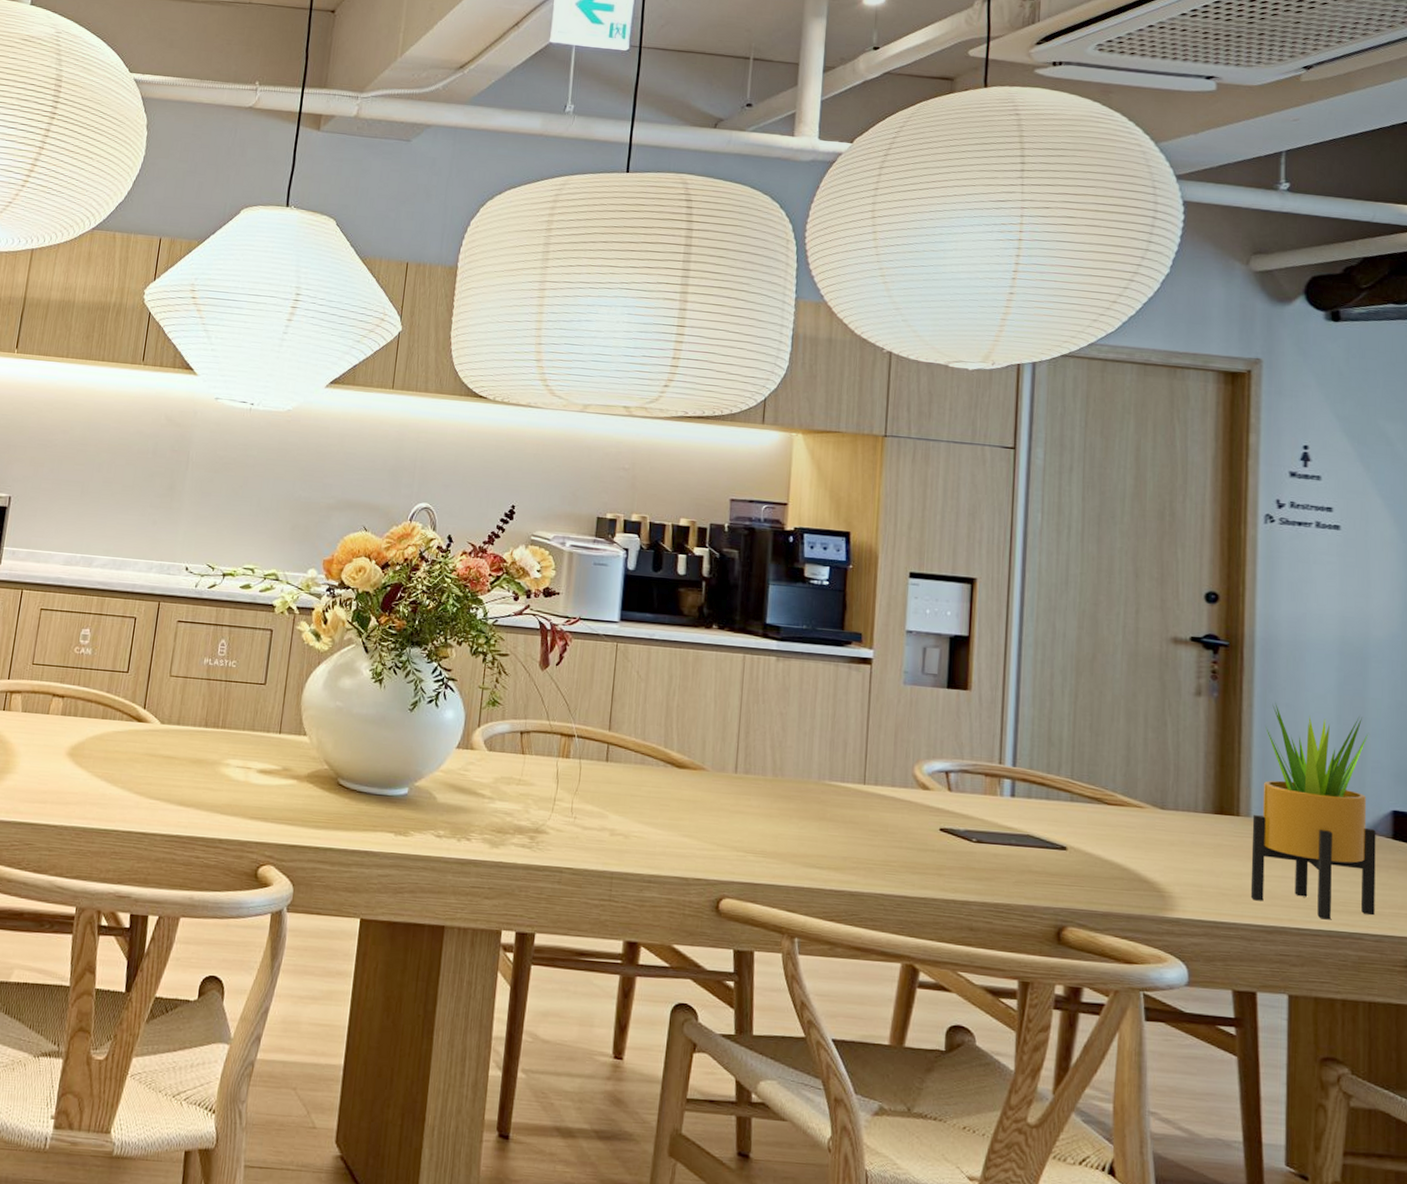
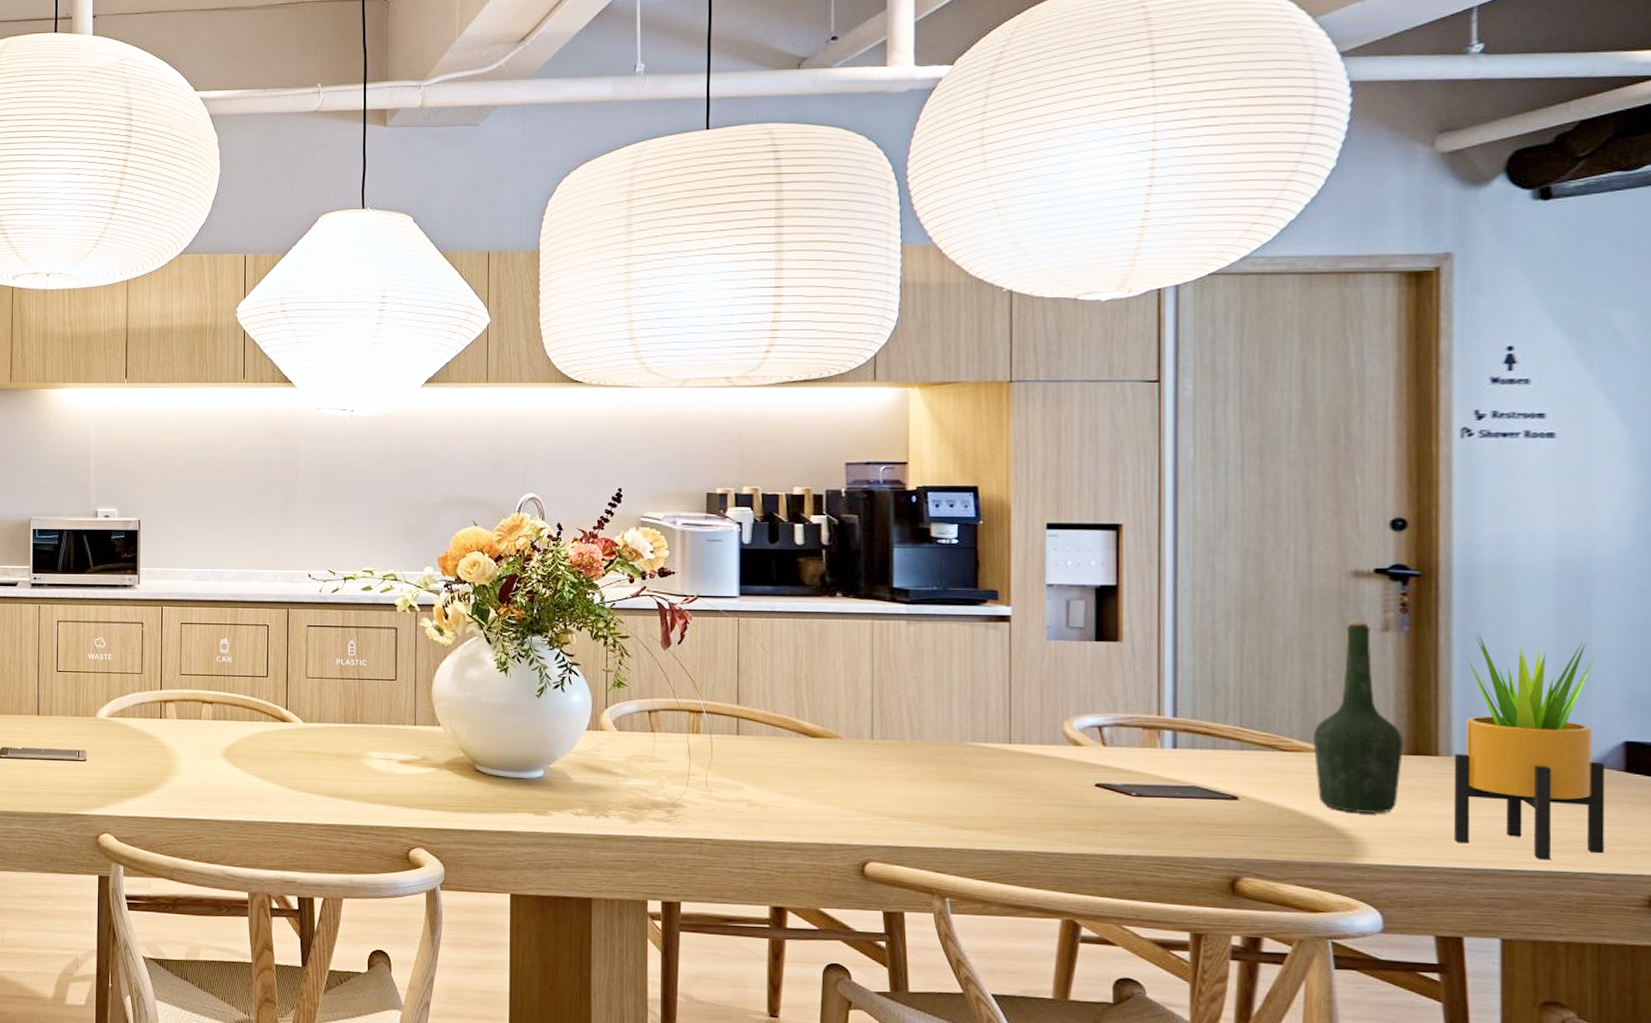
bottle: none [1133,685,1210,870] -> present [1313,621,1403,814]

